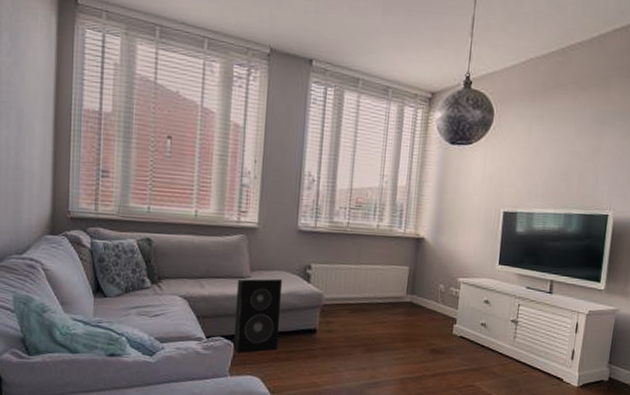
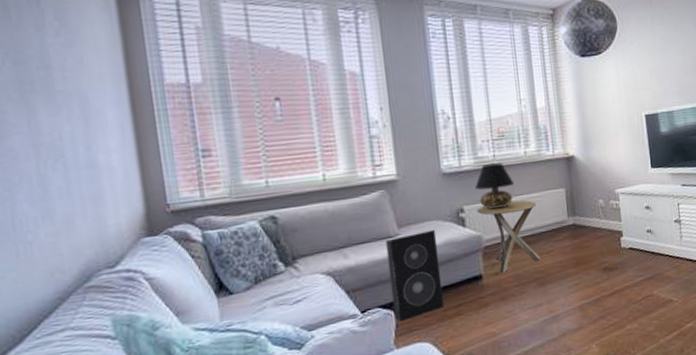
side table: none [322,267,379,332] -> present [476,200,541,273]
table lamp: none [325,229,363,273] -> present [475,163,515,209]

